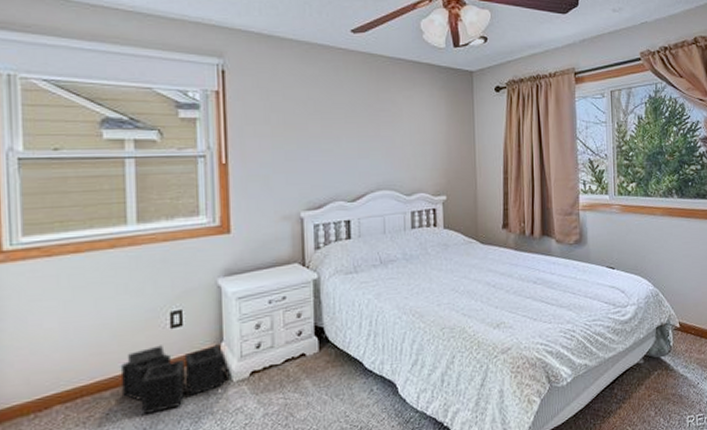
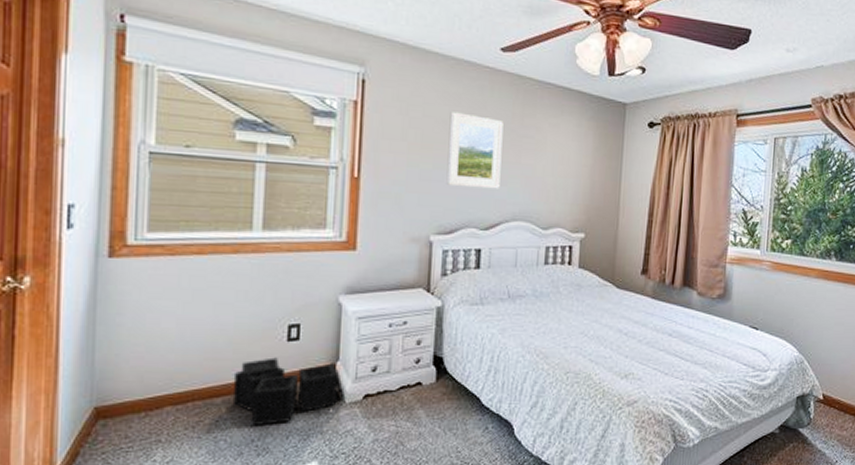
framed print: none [309,93,362,164] -> present [446,111,504,189]

